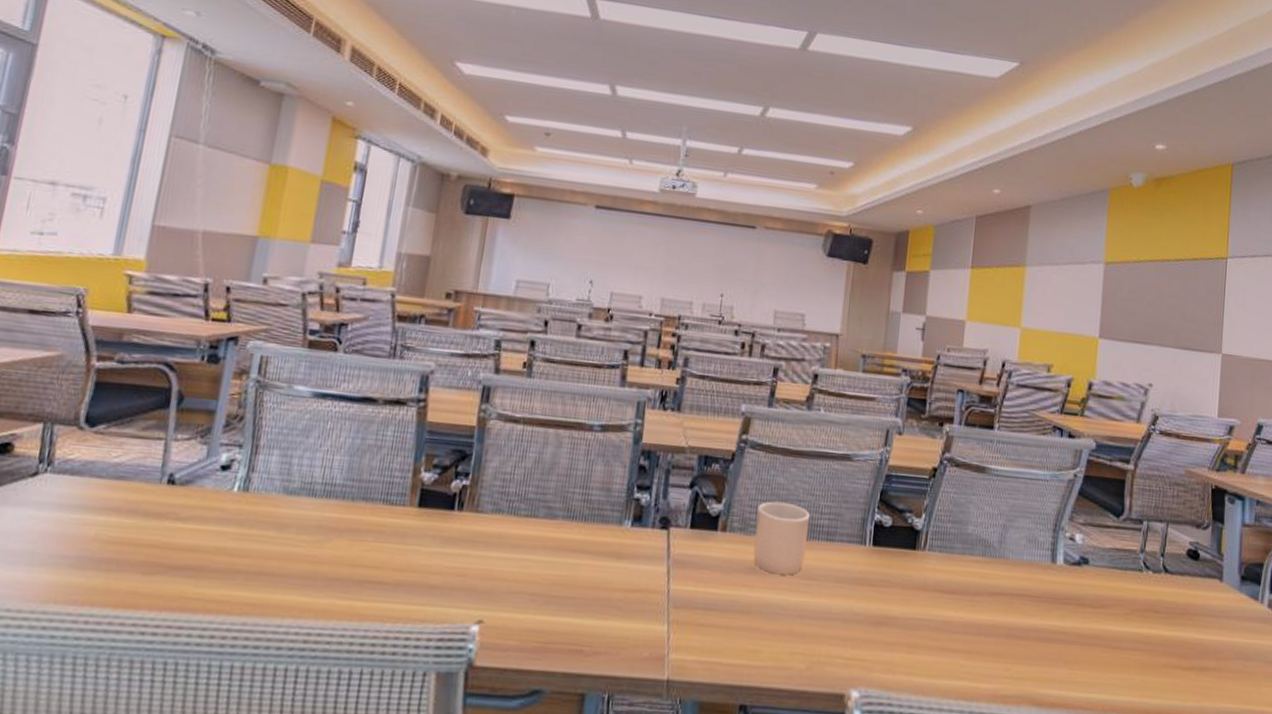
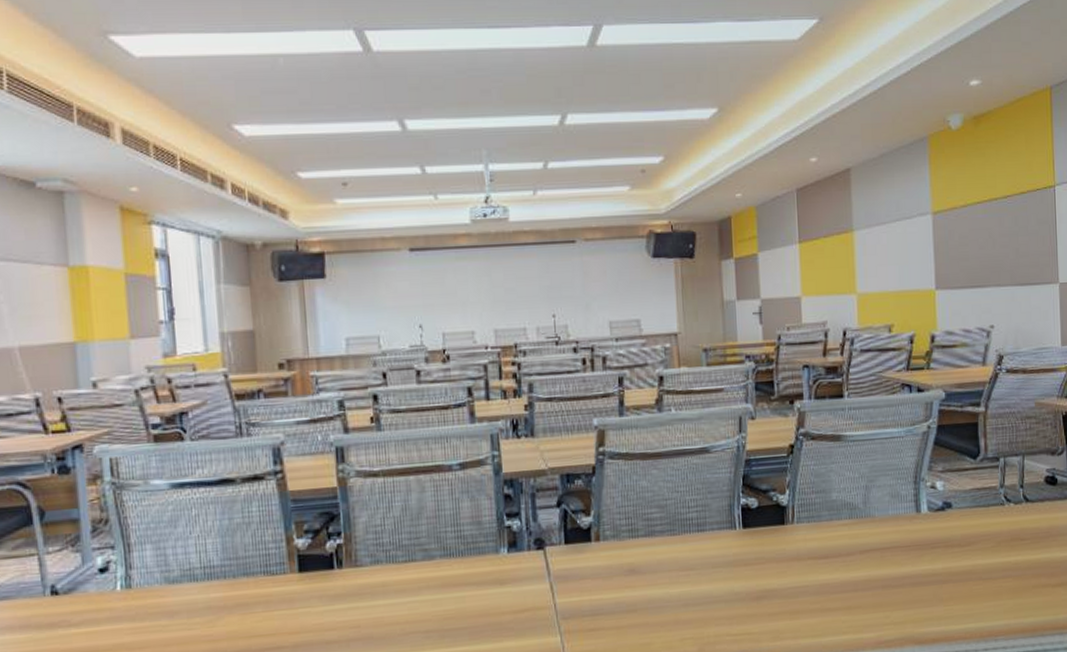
mug: present [753,501,811,575] -> none [626,503,680,572]

